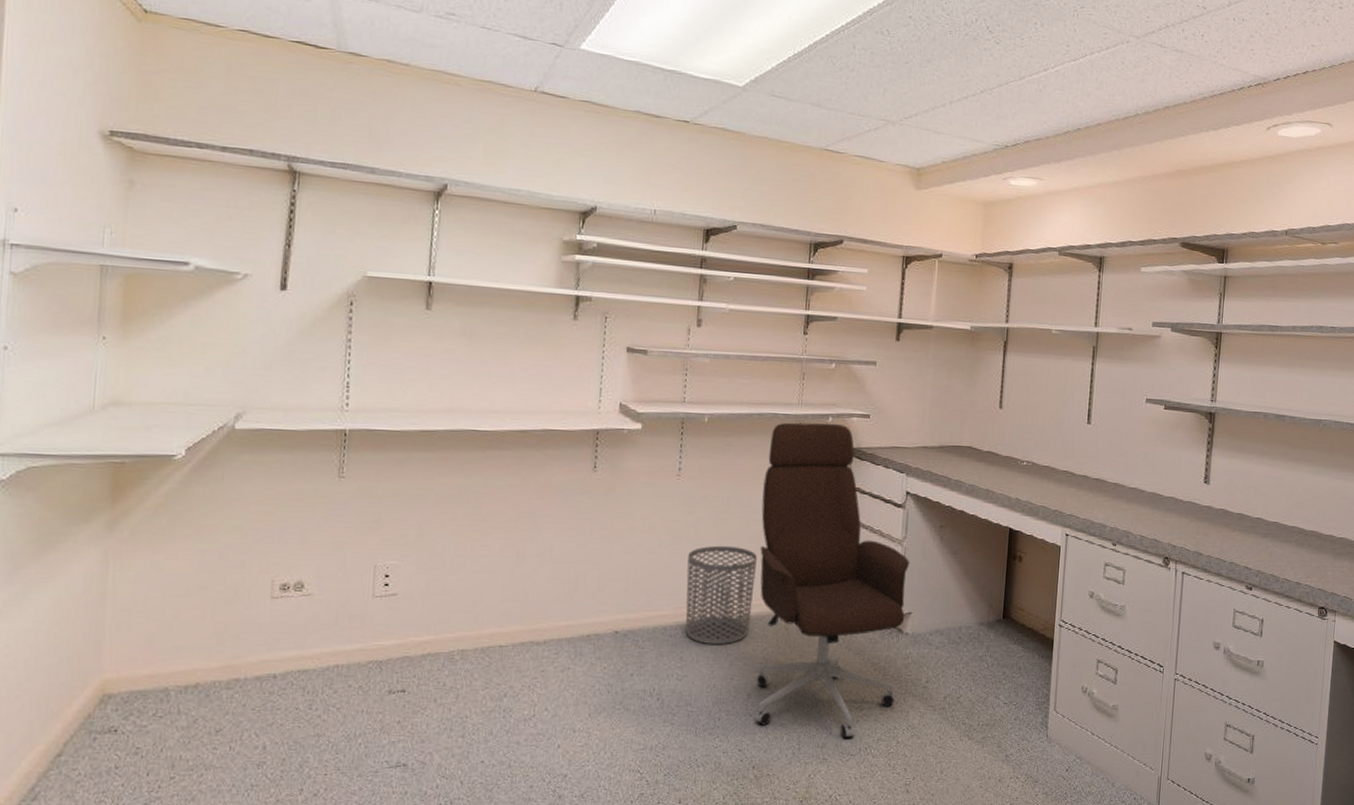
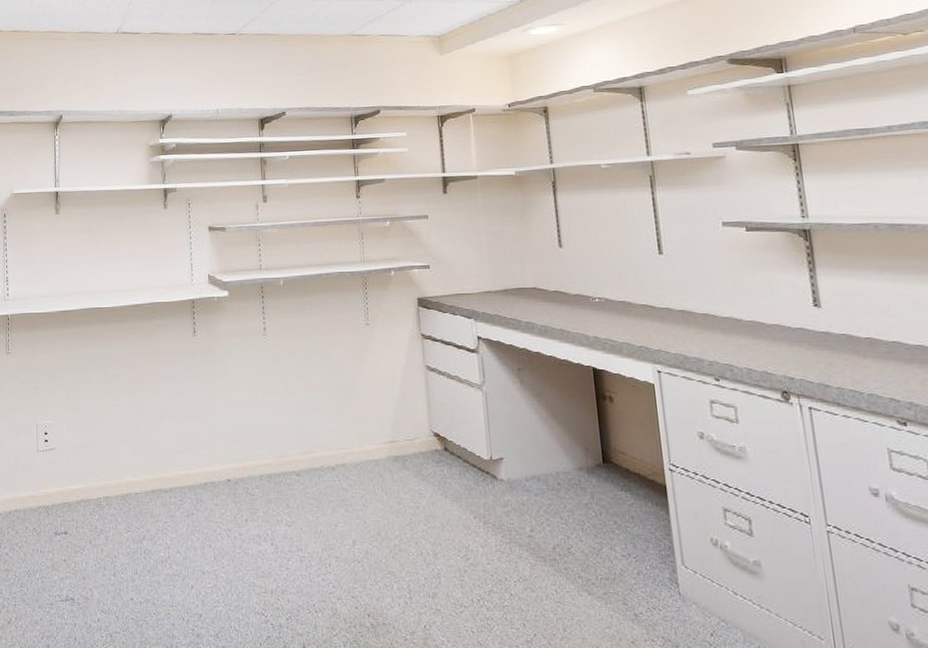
waste bin: present [685,545,757,645] -> none [282,397,346,492]
office chair: present [755,422,910,740] -> none [339,276,501,590]

